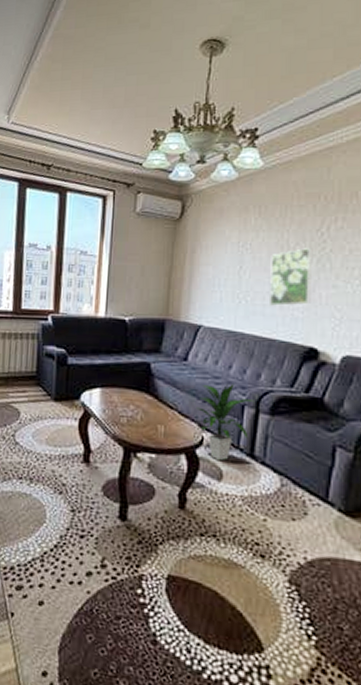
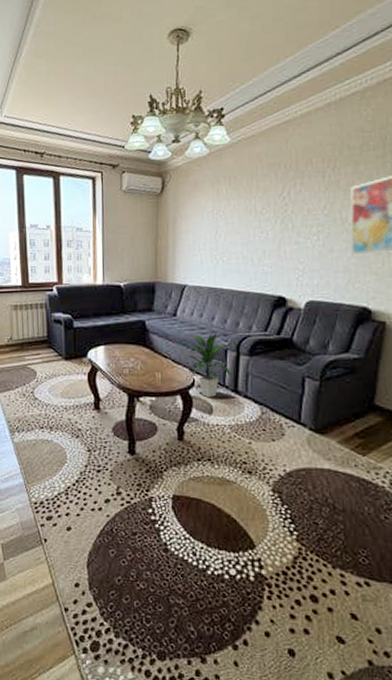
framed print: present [270,248,313,306] -> none [241,211,278,263]

